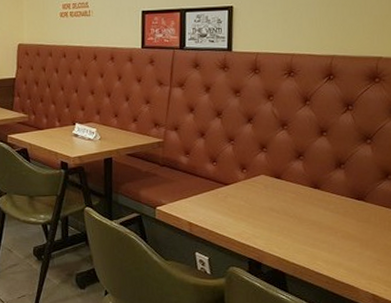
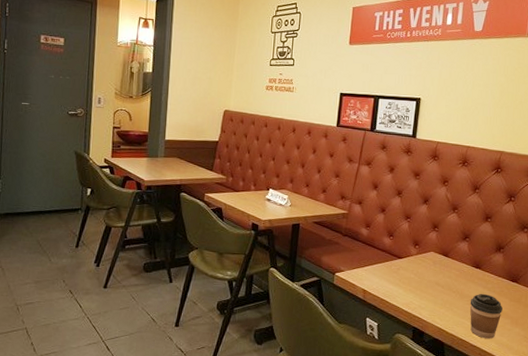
coffee cup: none [310,215,349,265] -> present [470,293,503,339]

